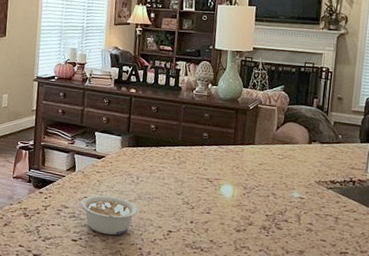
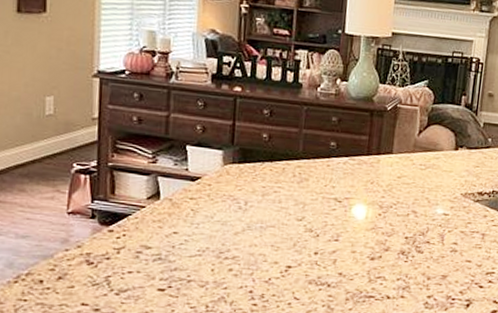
legume: present [80,195,138,235] -> none [168,228,248,279]

